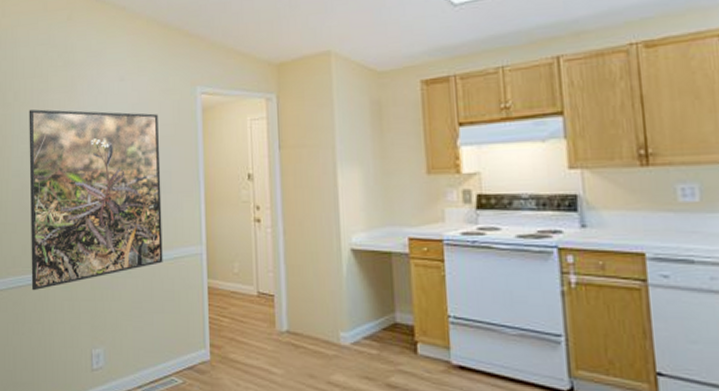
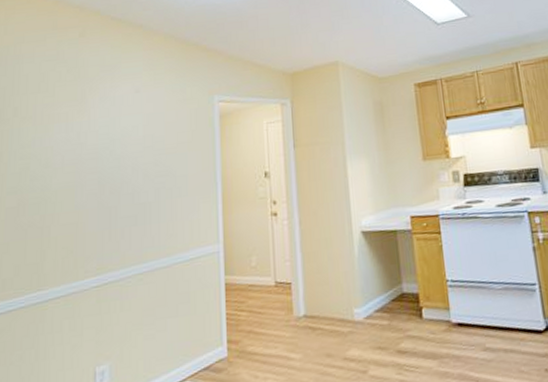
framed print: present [29,109,163,291] -> none [24,122,178,314]

